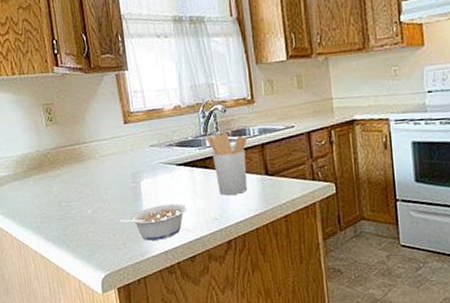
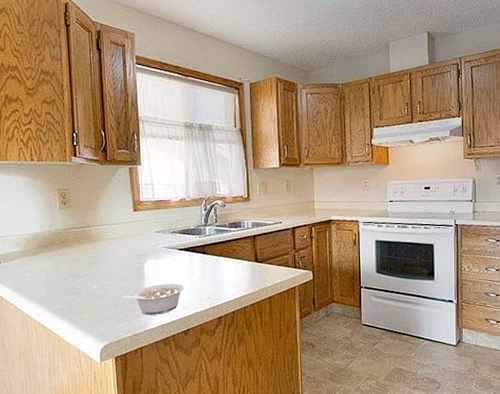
utensil holder: present [206,132,248,195] -> none [206,224,242,277]

